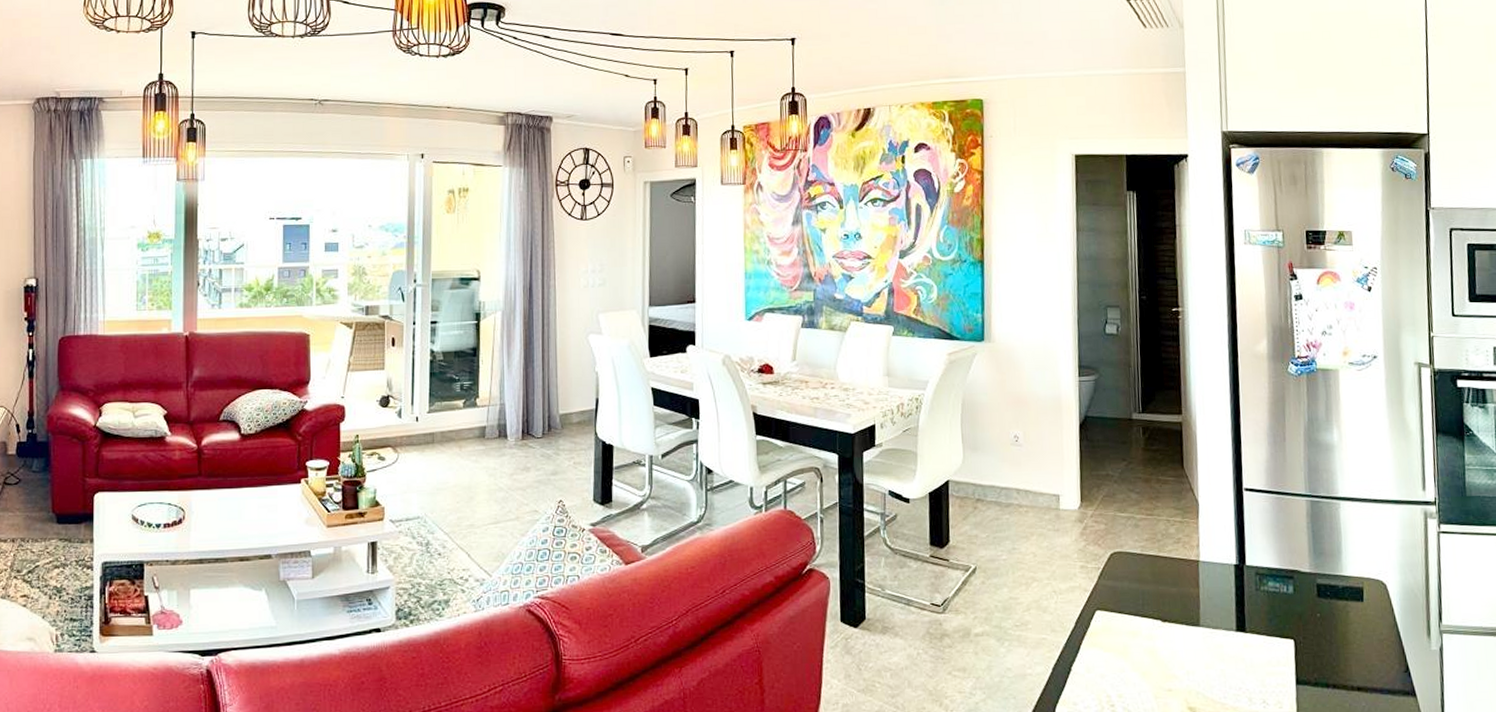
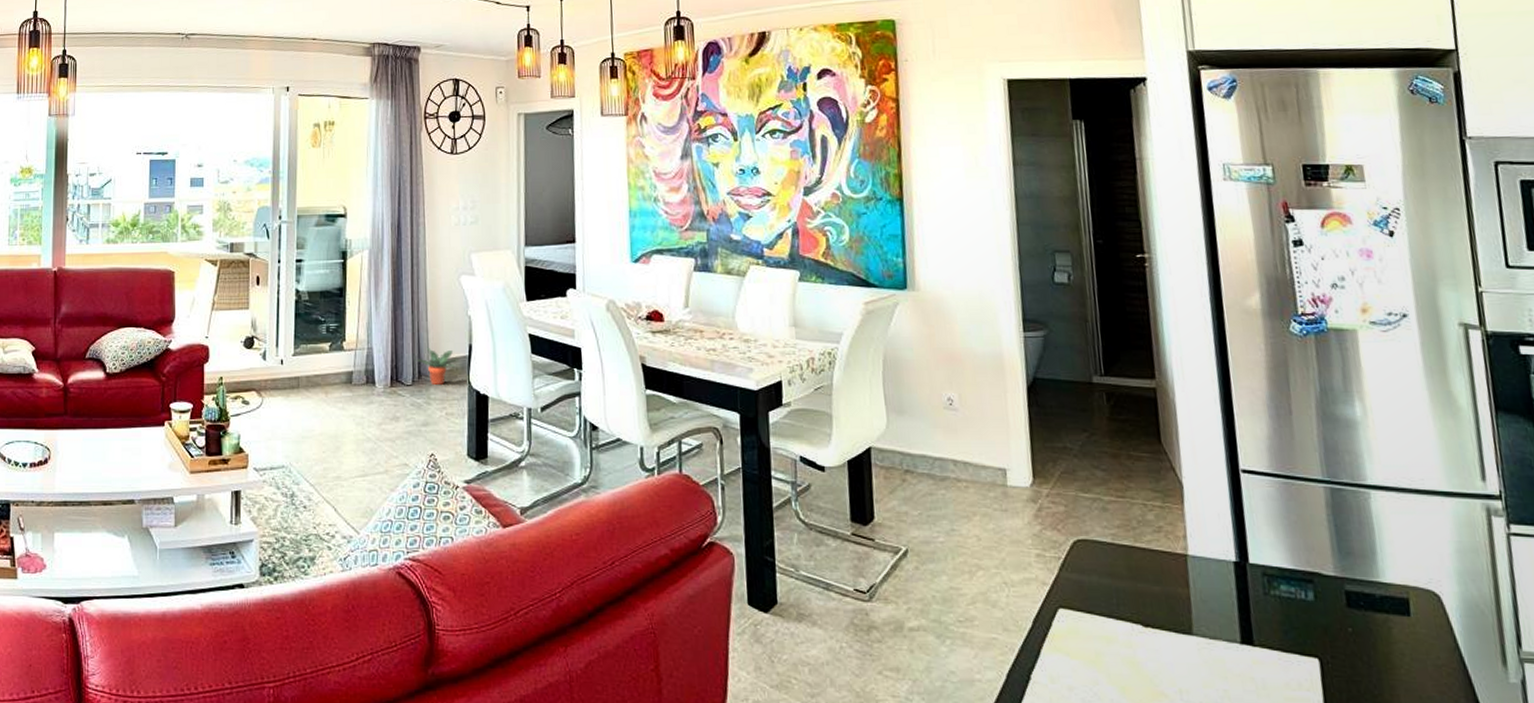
potted plant: none [545,401,587,437] -> present [415,347,460,386]

